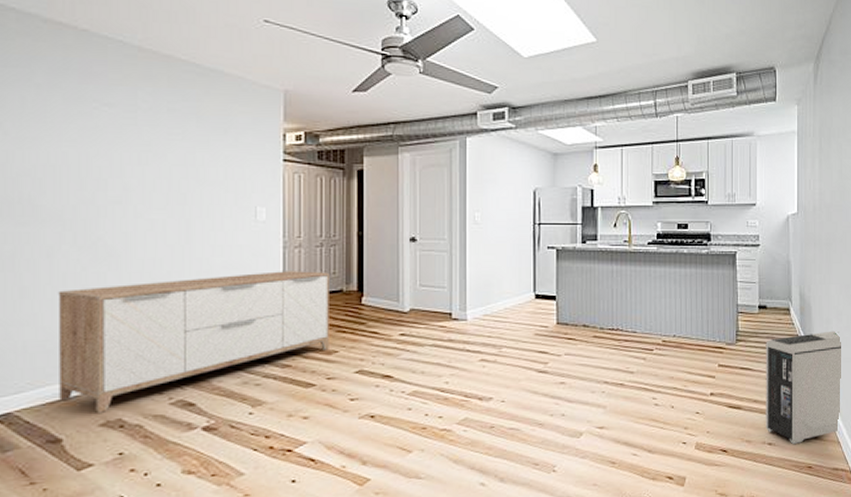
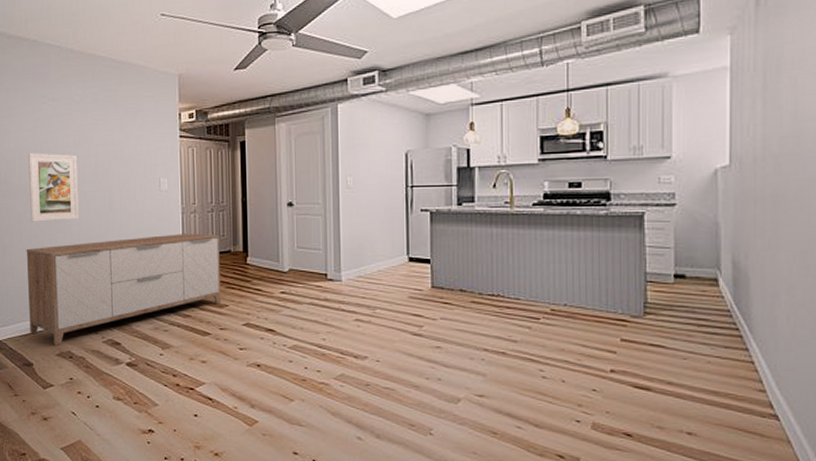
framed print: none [67,169,143,257] -> present [28,153,80,222]
air purifier: present [765,330,841,445] -> none [683,307,794,438]

